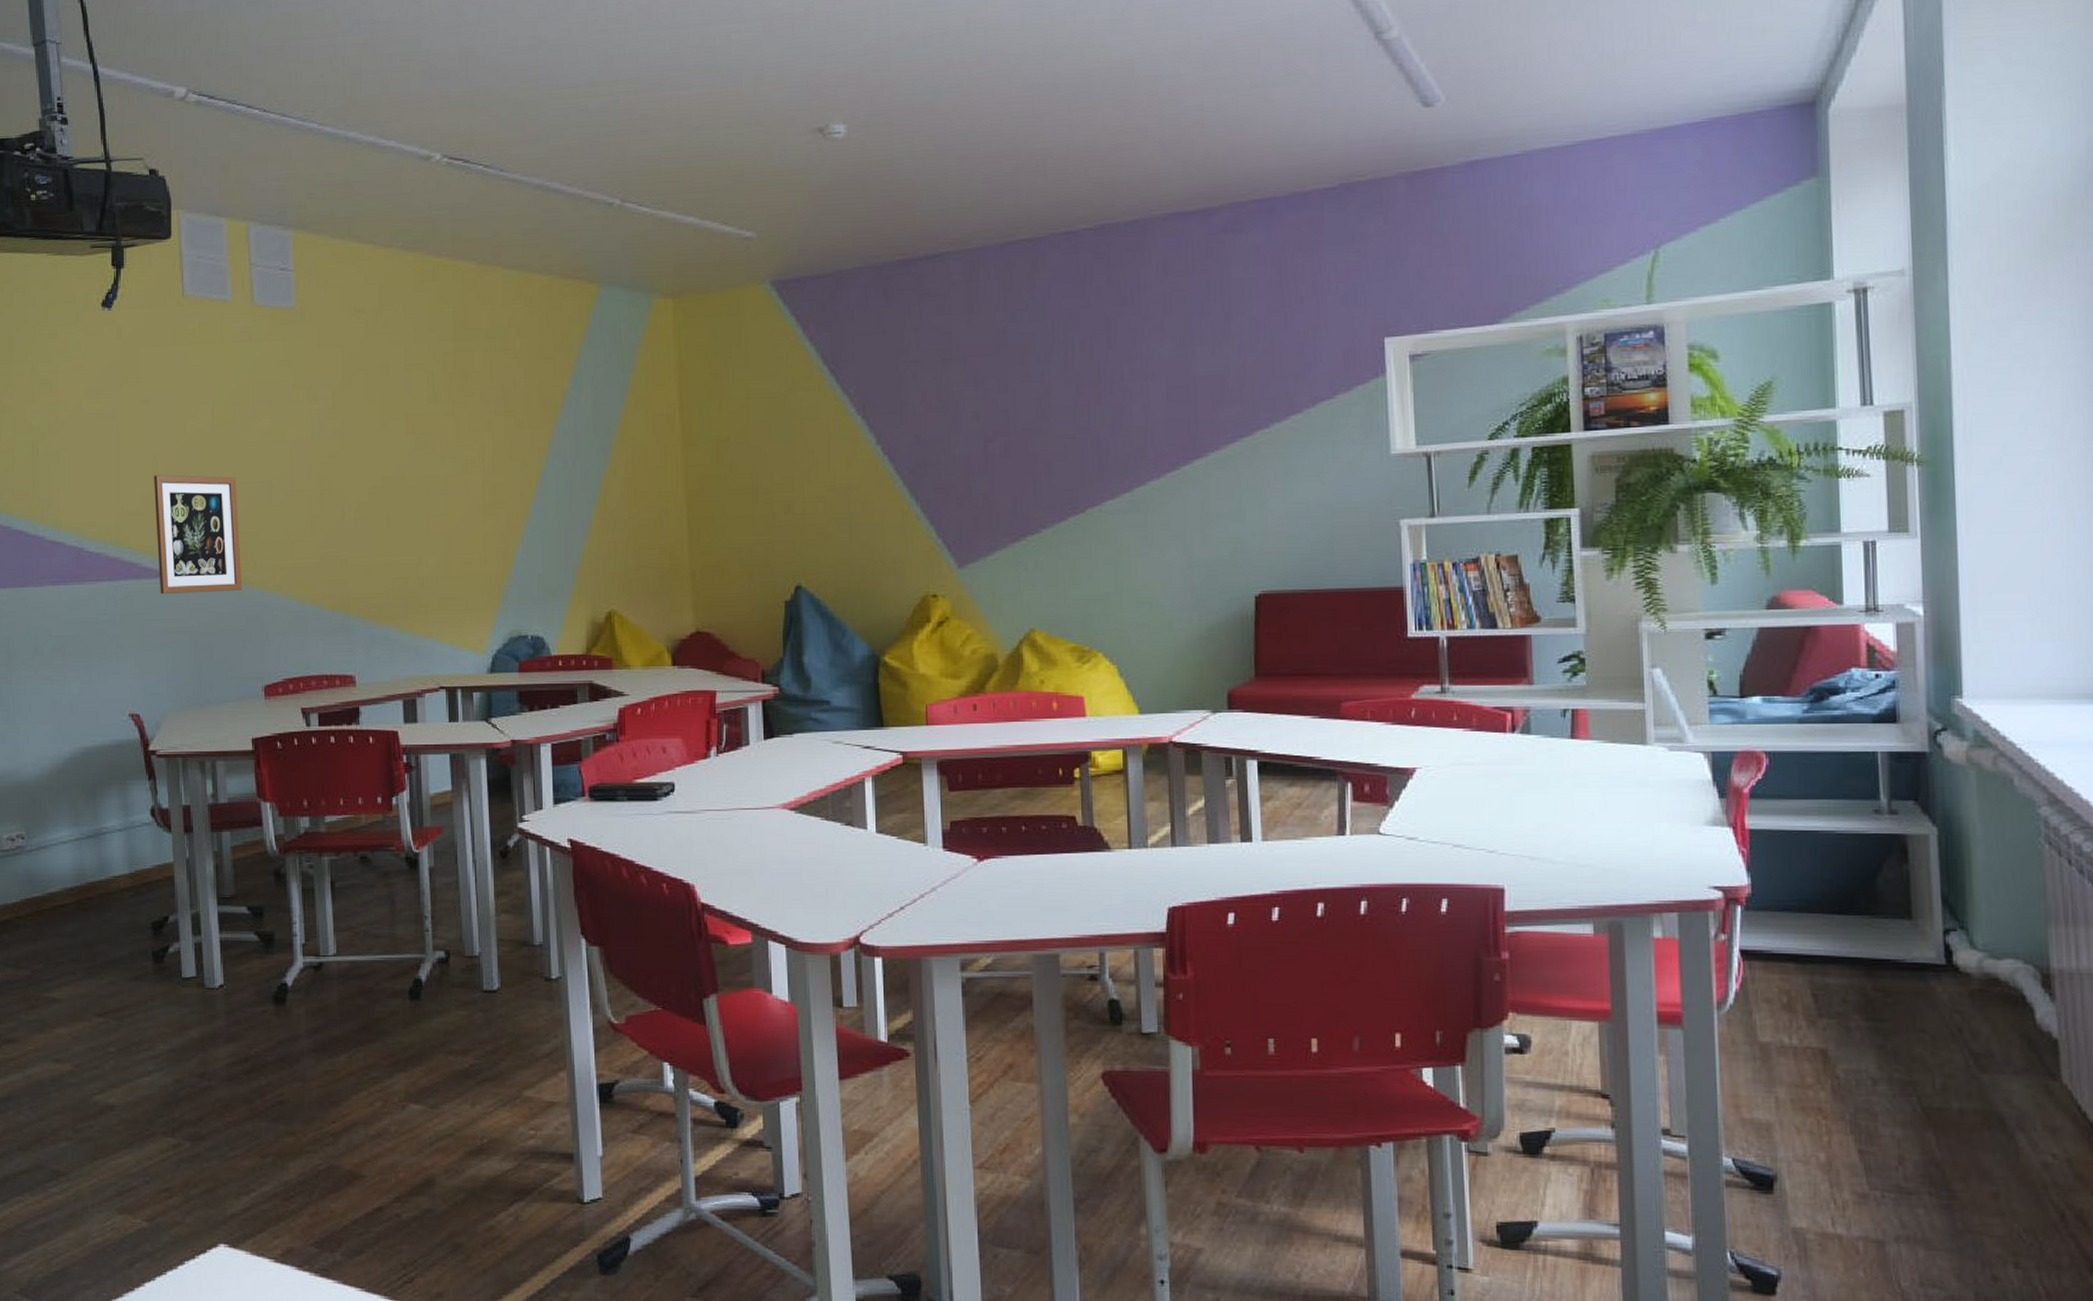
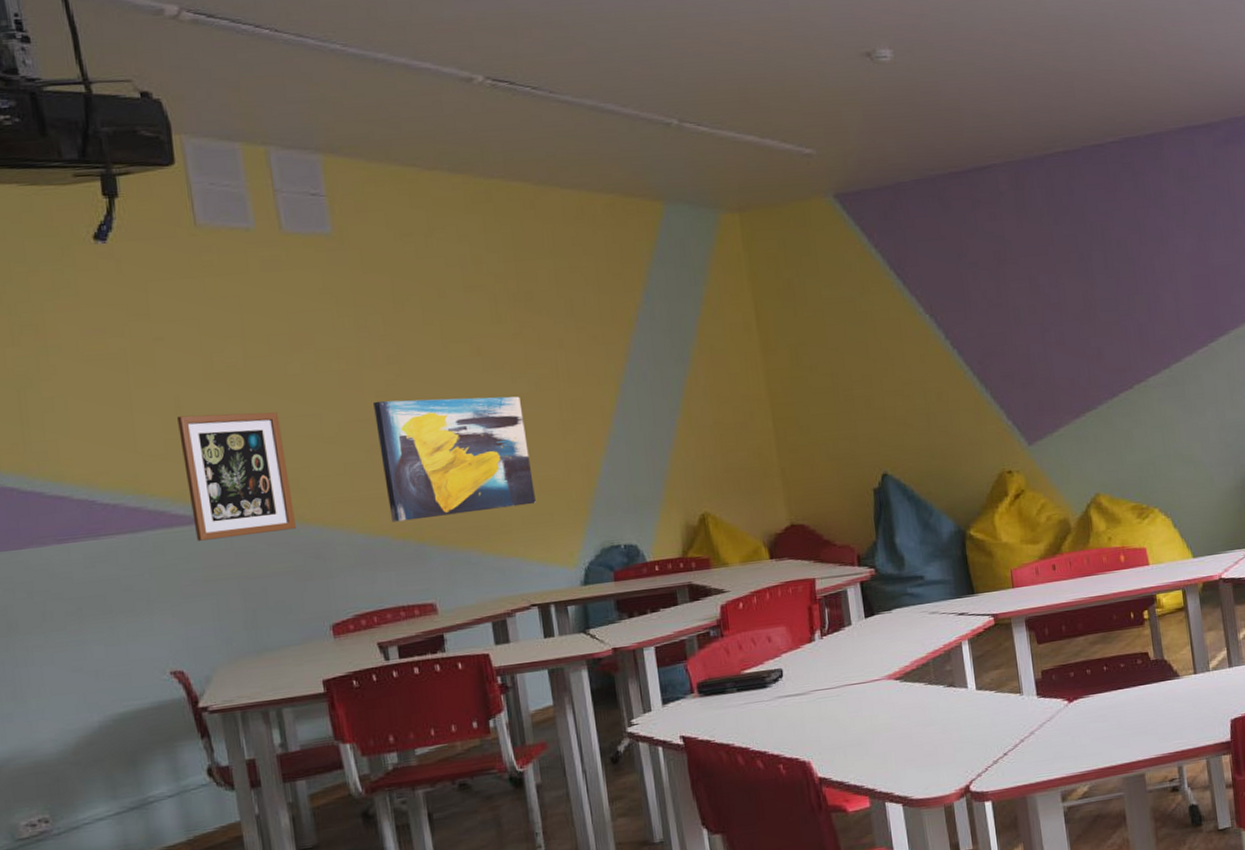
wall art: none [317,472,453,592] -> present [373,396,536,522]

